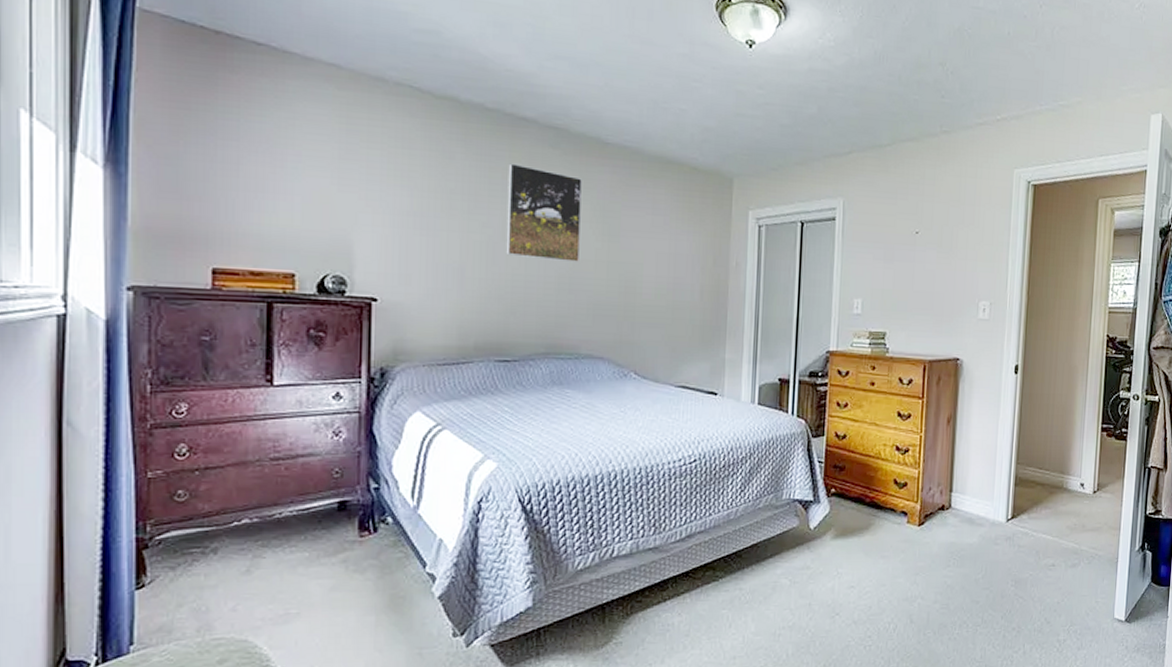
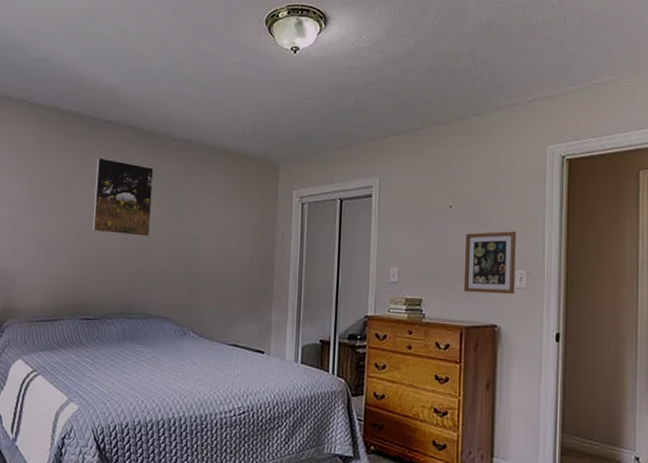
picture frame: none [927,260,981,327] -> present [463,231,516,295]

